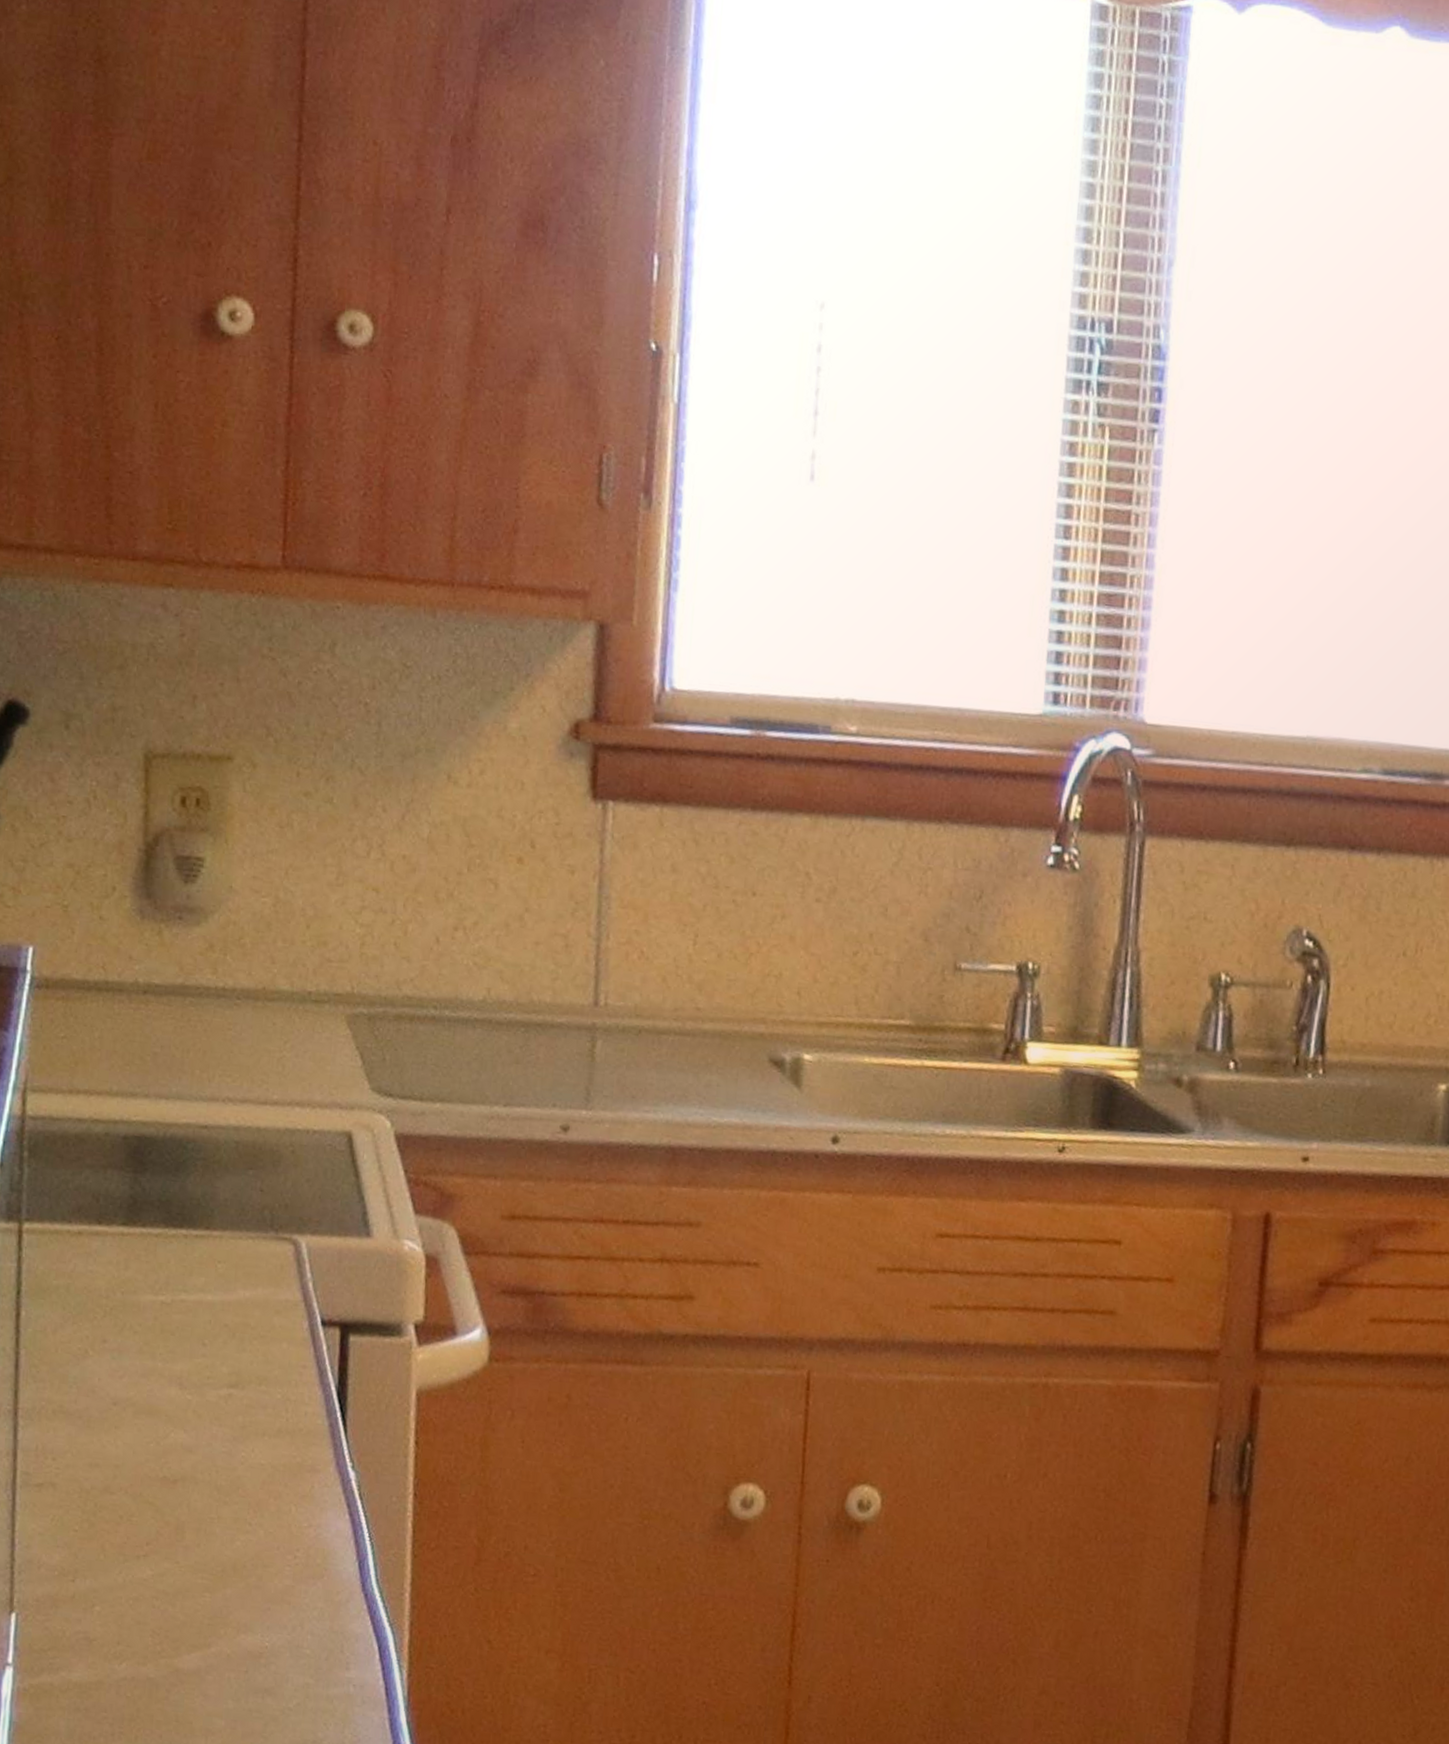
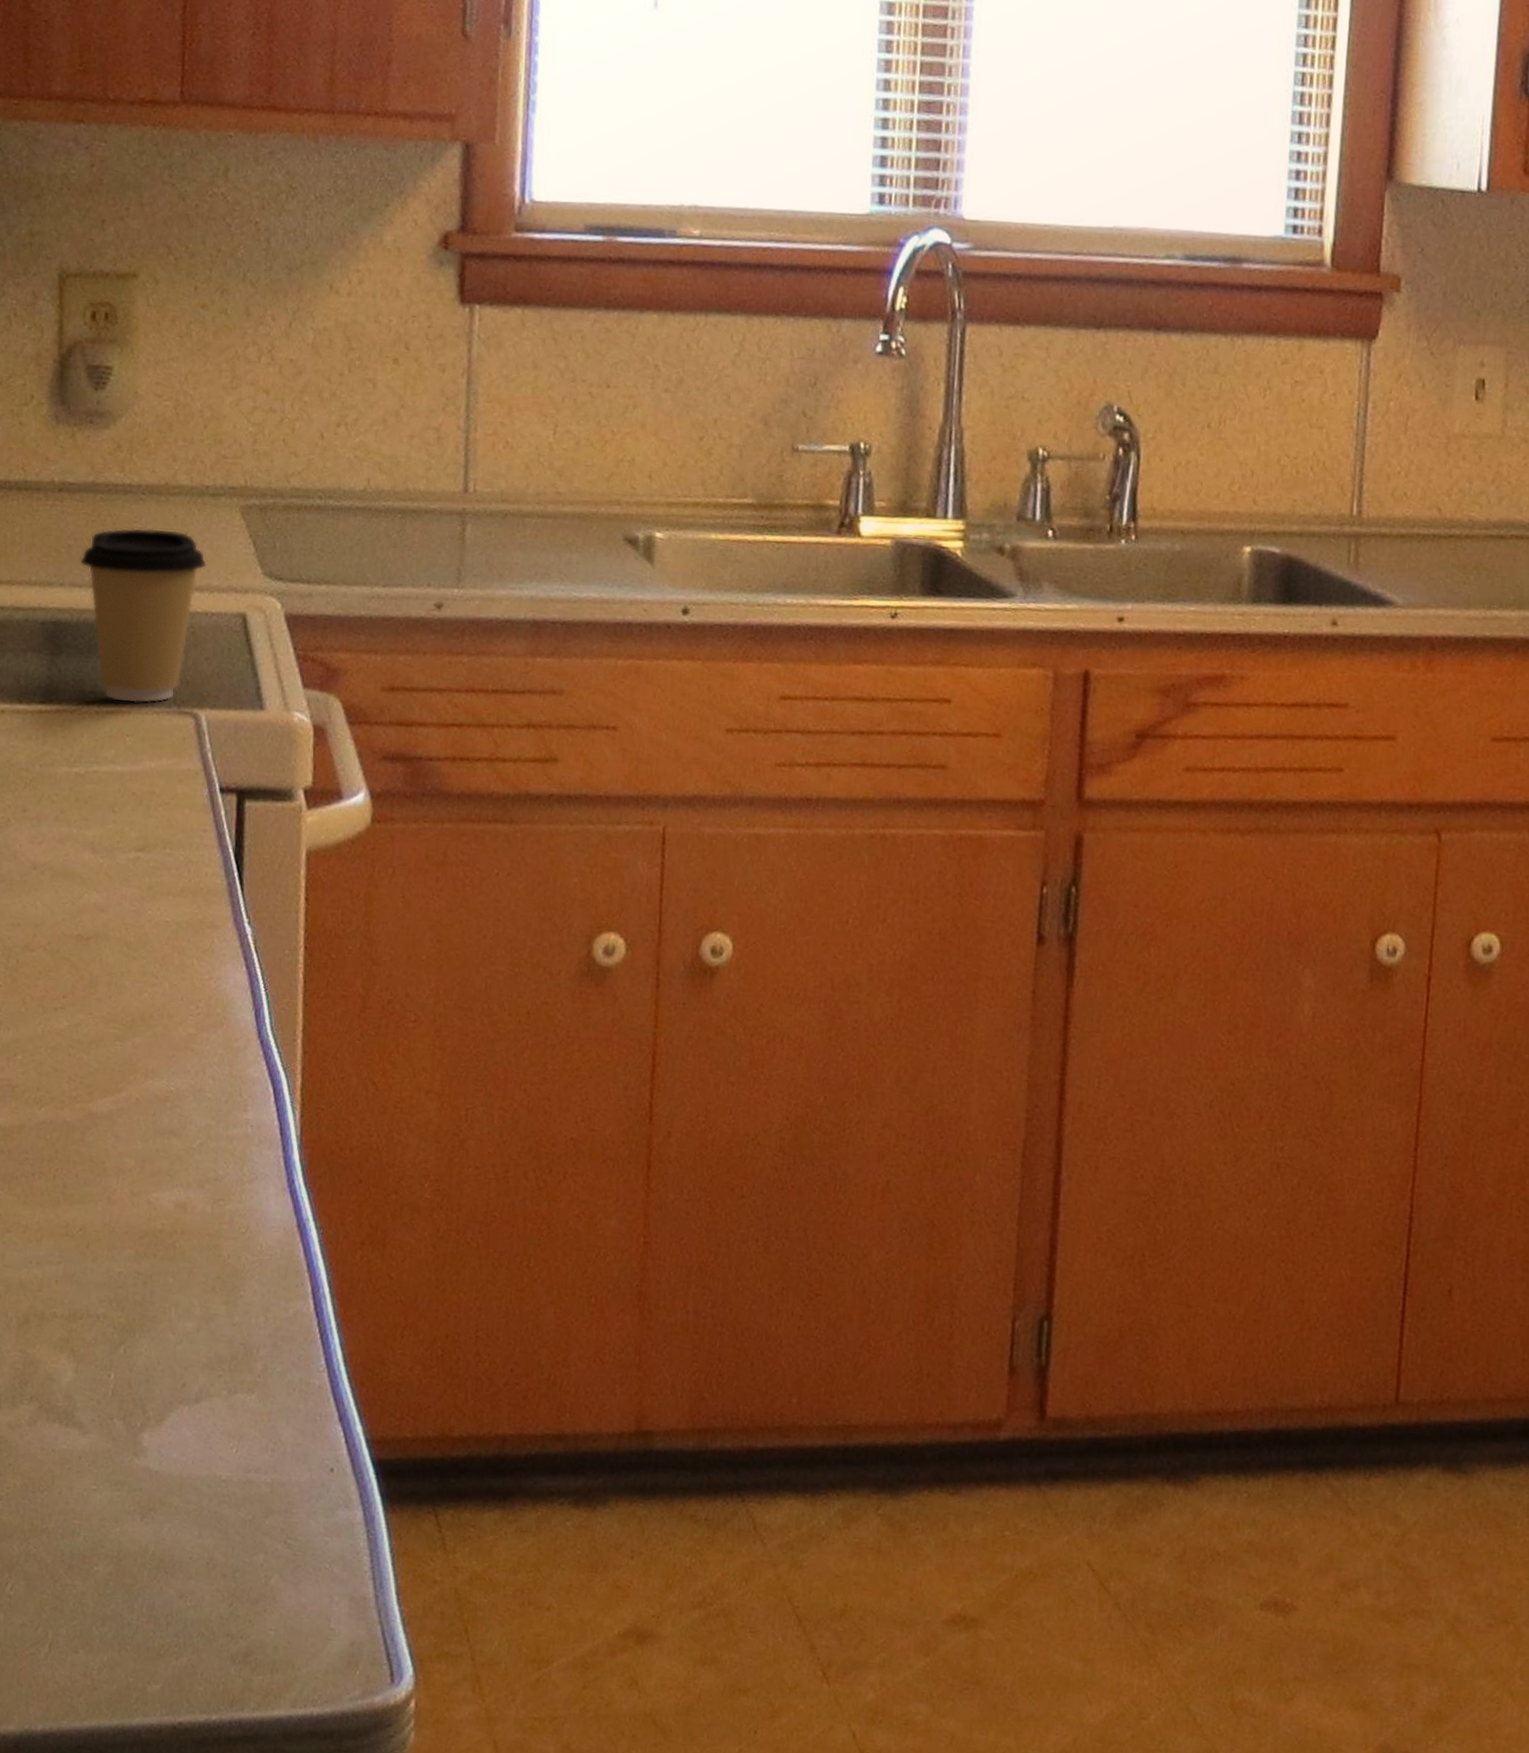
coffee cup: none [167,1035,308,1228] -> present [80,527,207,704]

